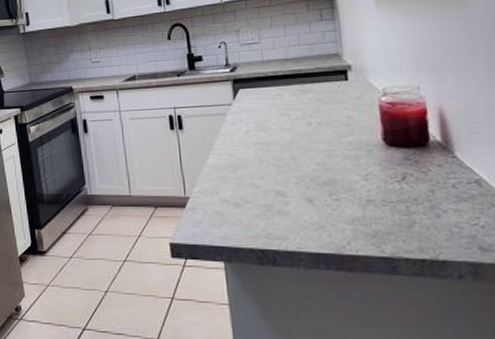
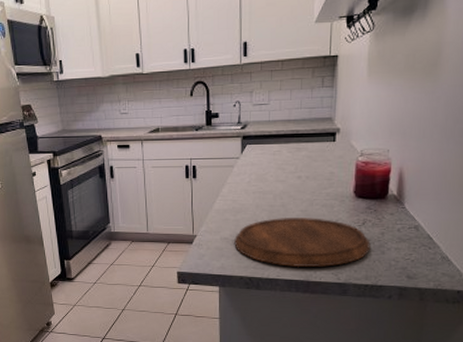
cutting board: none [237,172,420,237] -> present [234,217,371,268]

